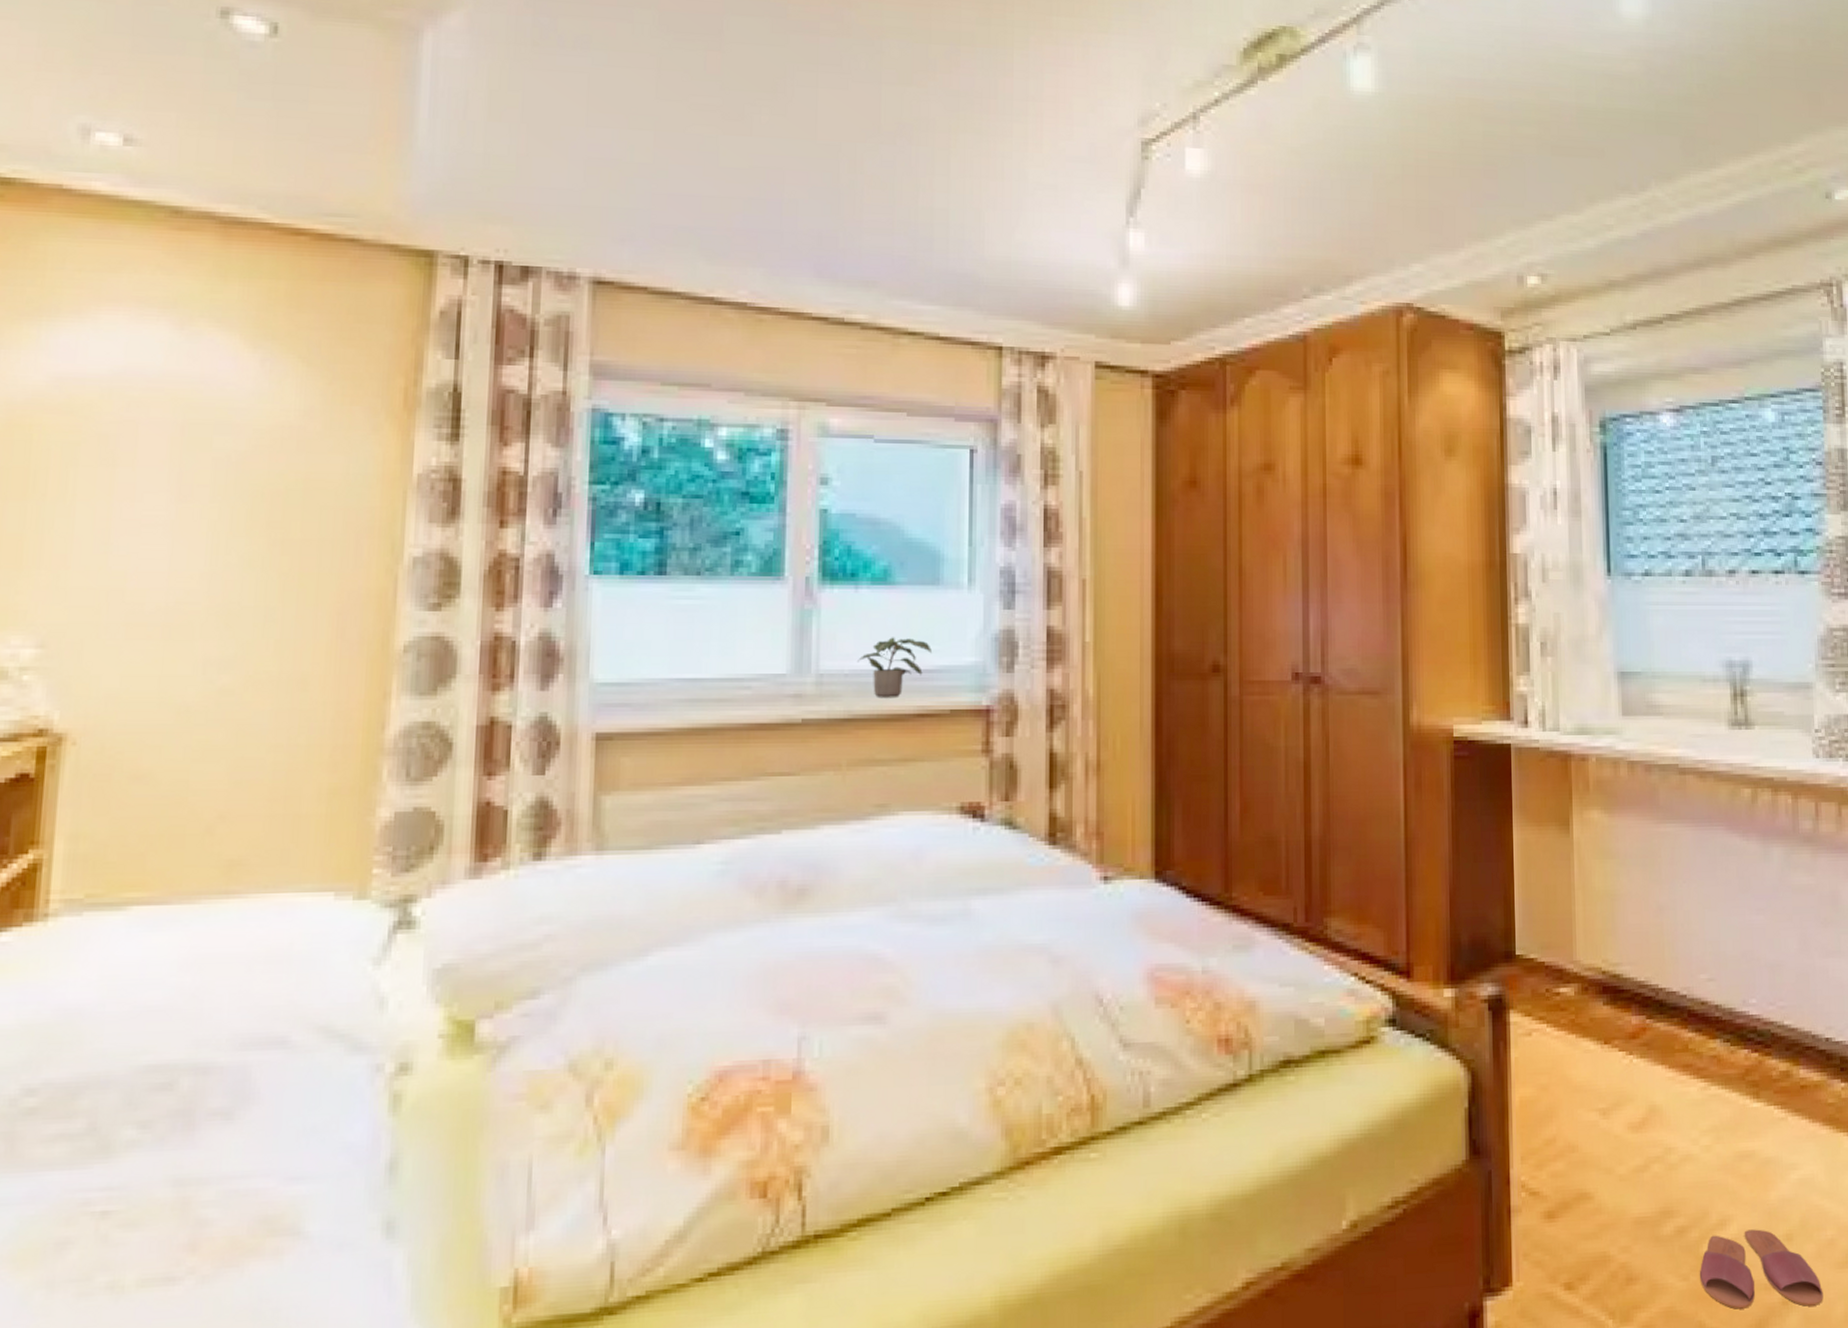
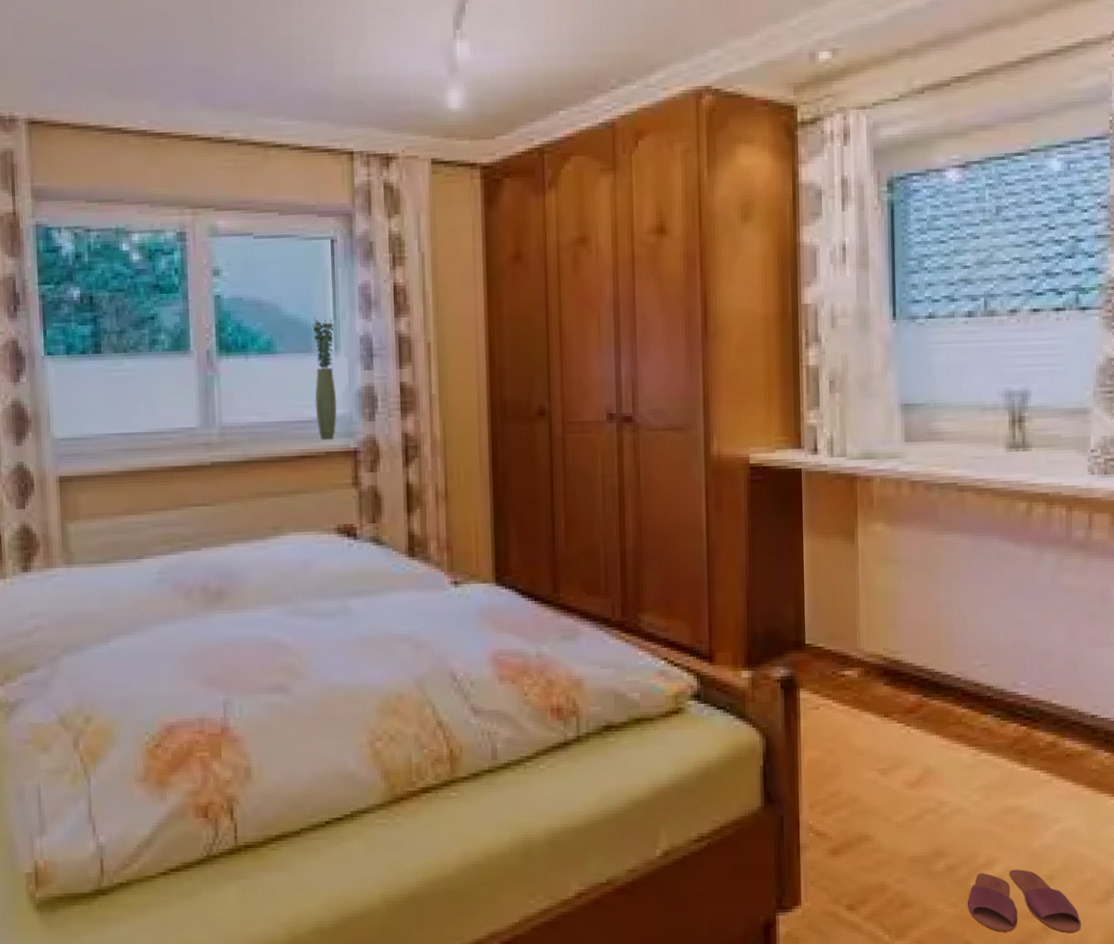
potted plant: present [858,637,932,699] -> none [251,396,308,445]
vase: none [940,542,969,695] -> present [312,317,337,441]

